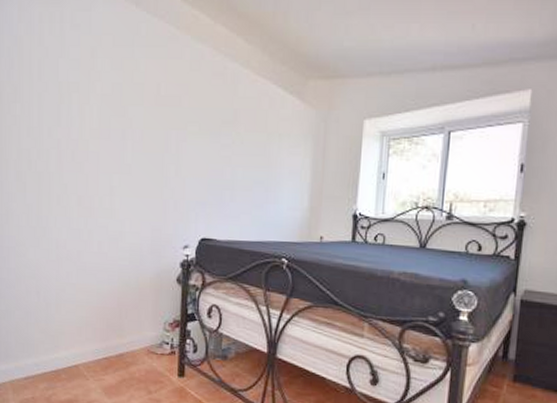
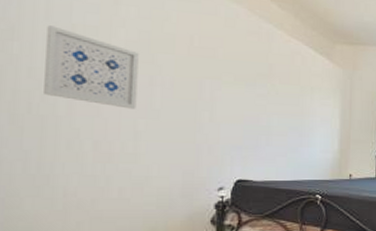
wall art: none [39,85,113,164] -> present [44,25,139,109]

